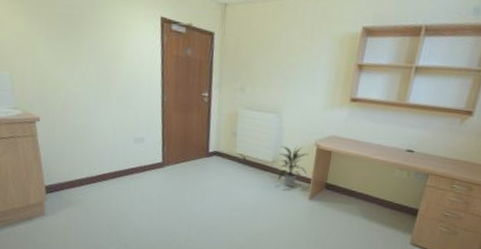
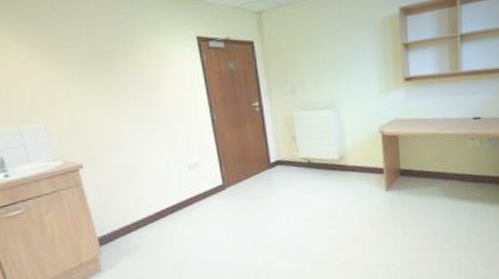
indoor plant: present [277,145,309,188] -> none [344,136,377,183]

